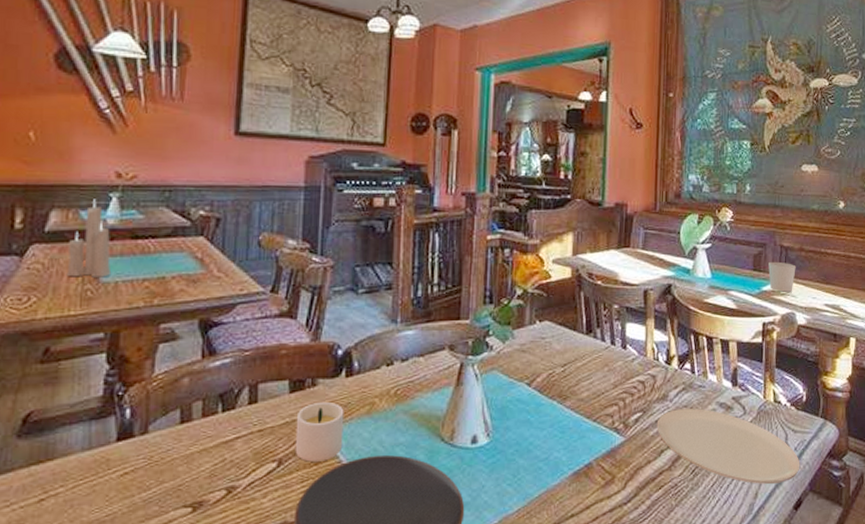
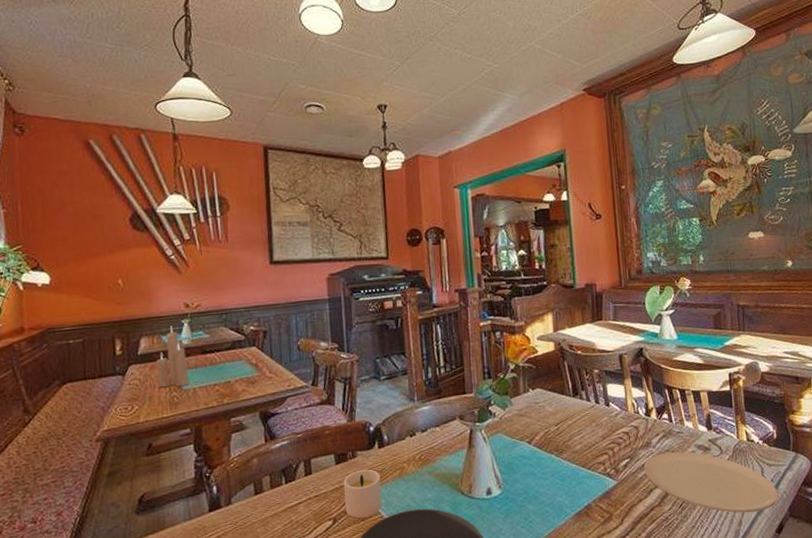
dixie cup: present [768,261,796,292] -> none [728,319,754,345]

